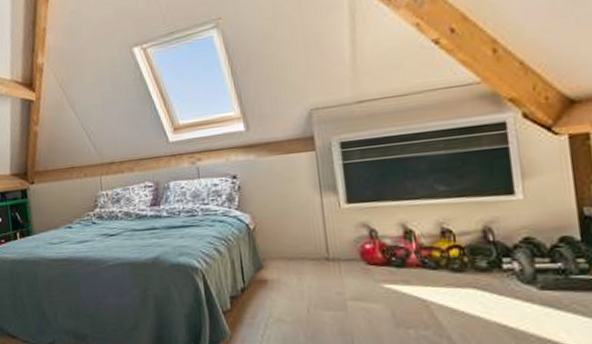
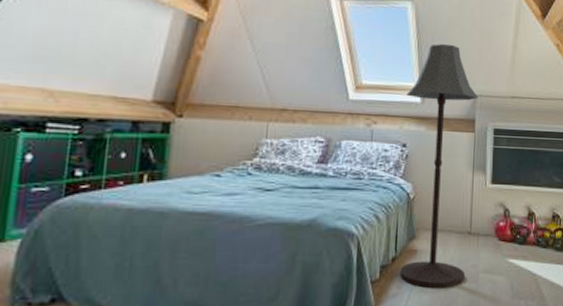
floor lamp: none [227,61,329,318] -> present [399,44,478,289]

